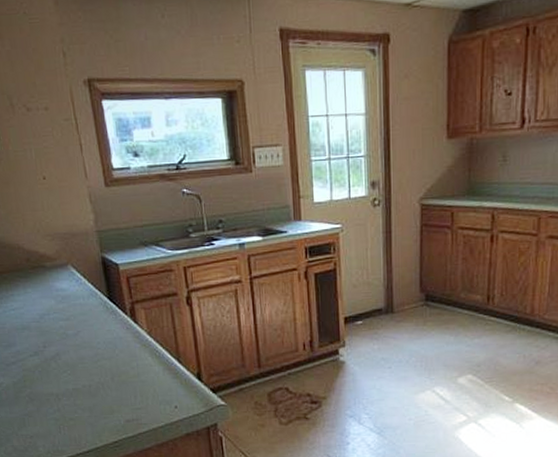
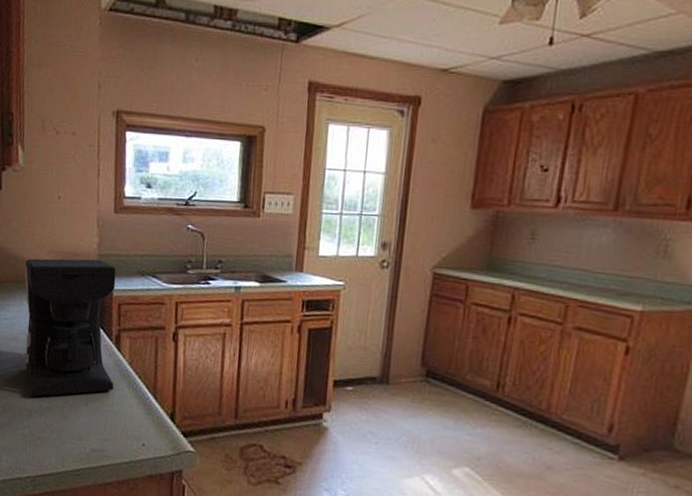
coffee maker: none [22,236,137,381] -> present [23,258,117,397]

